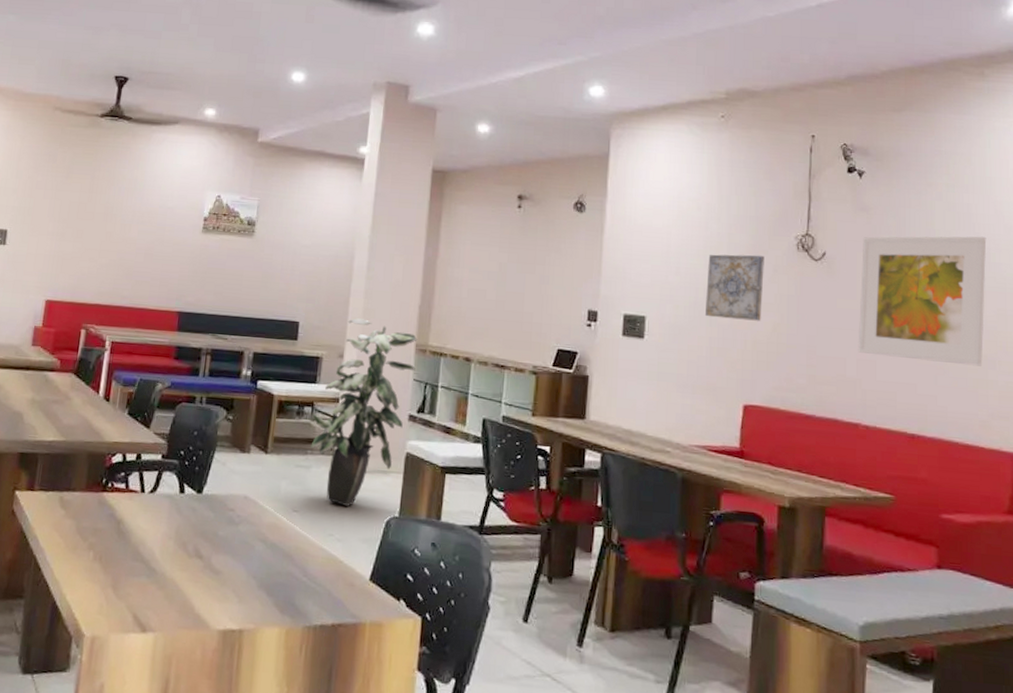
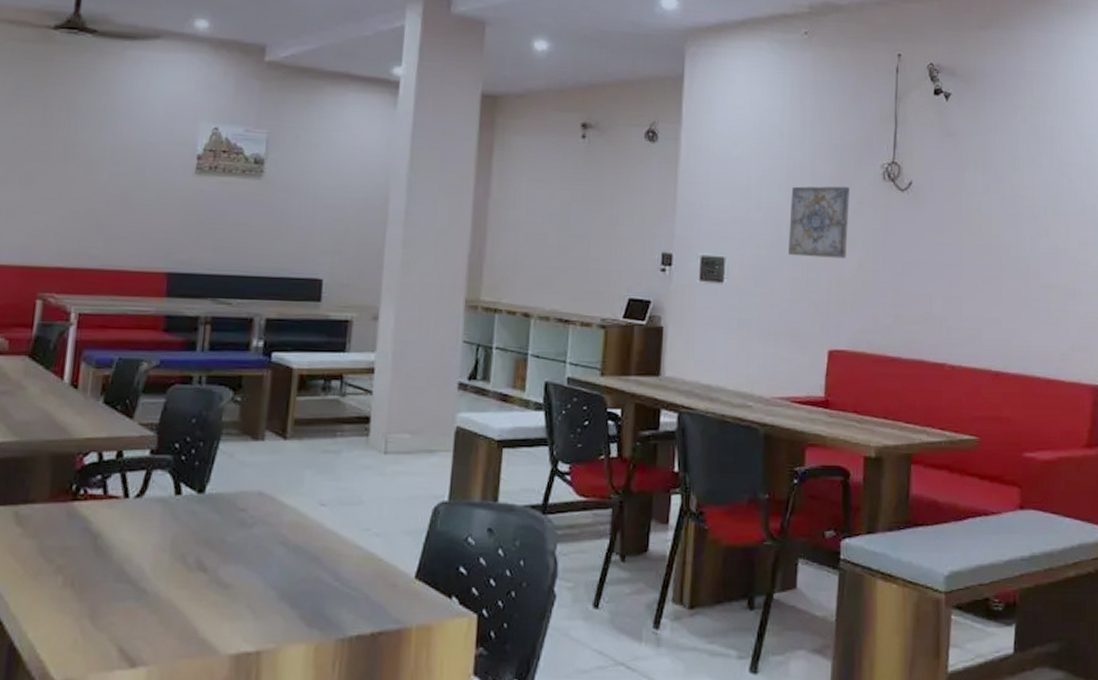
indoor plant: present [310,318,418,507] -> none [340,272,467,496]
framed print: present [858,236,987,366] -> none [944,161,1069,297]

